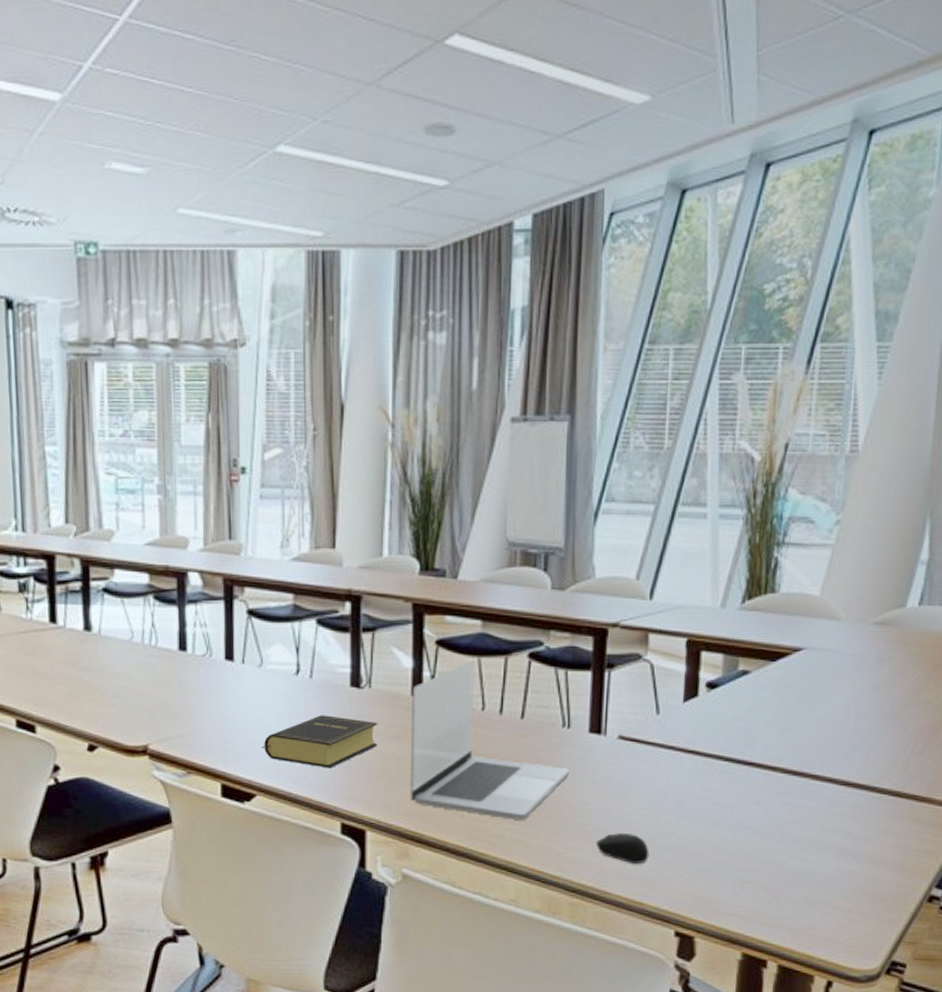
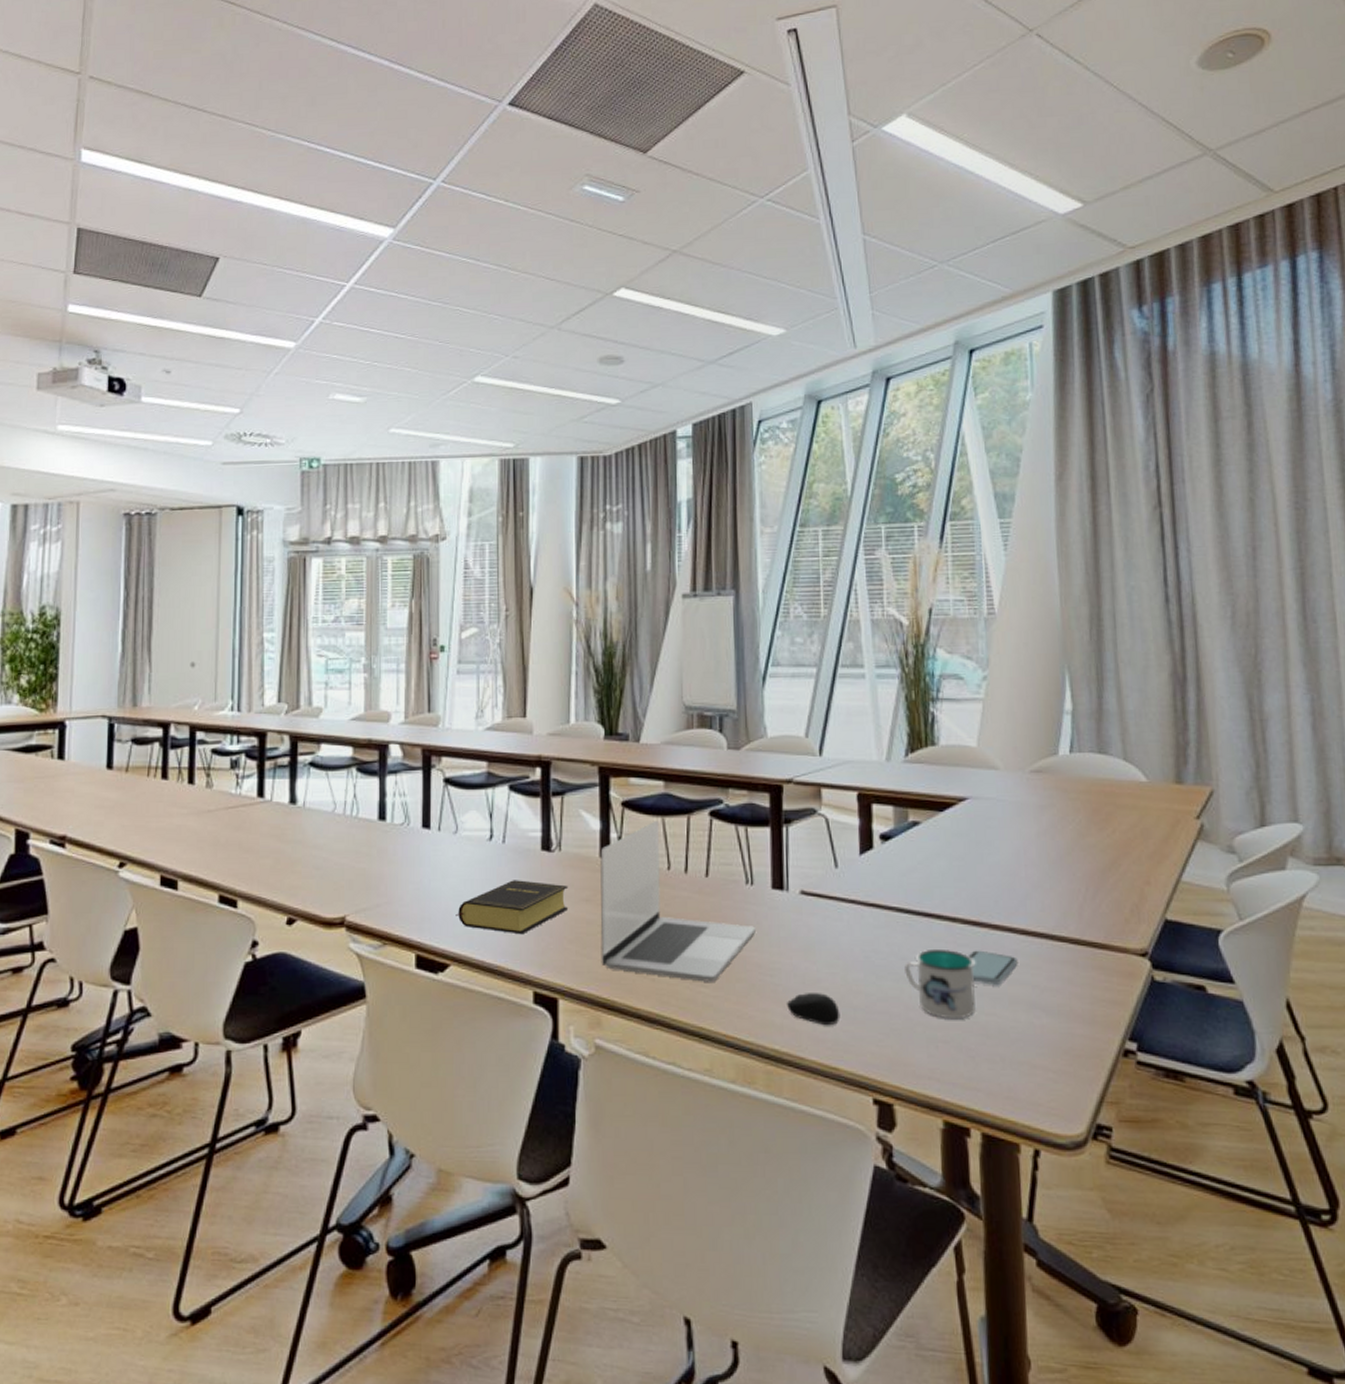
mug: none [718,797,792,863] -> present [905,950,976,1020]
smartphone: none [784,798,835,832] -> present [968,950,1018,985]

